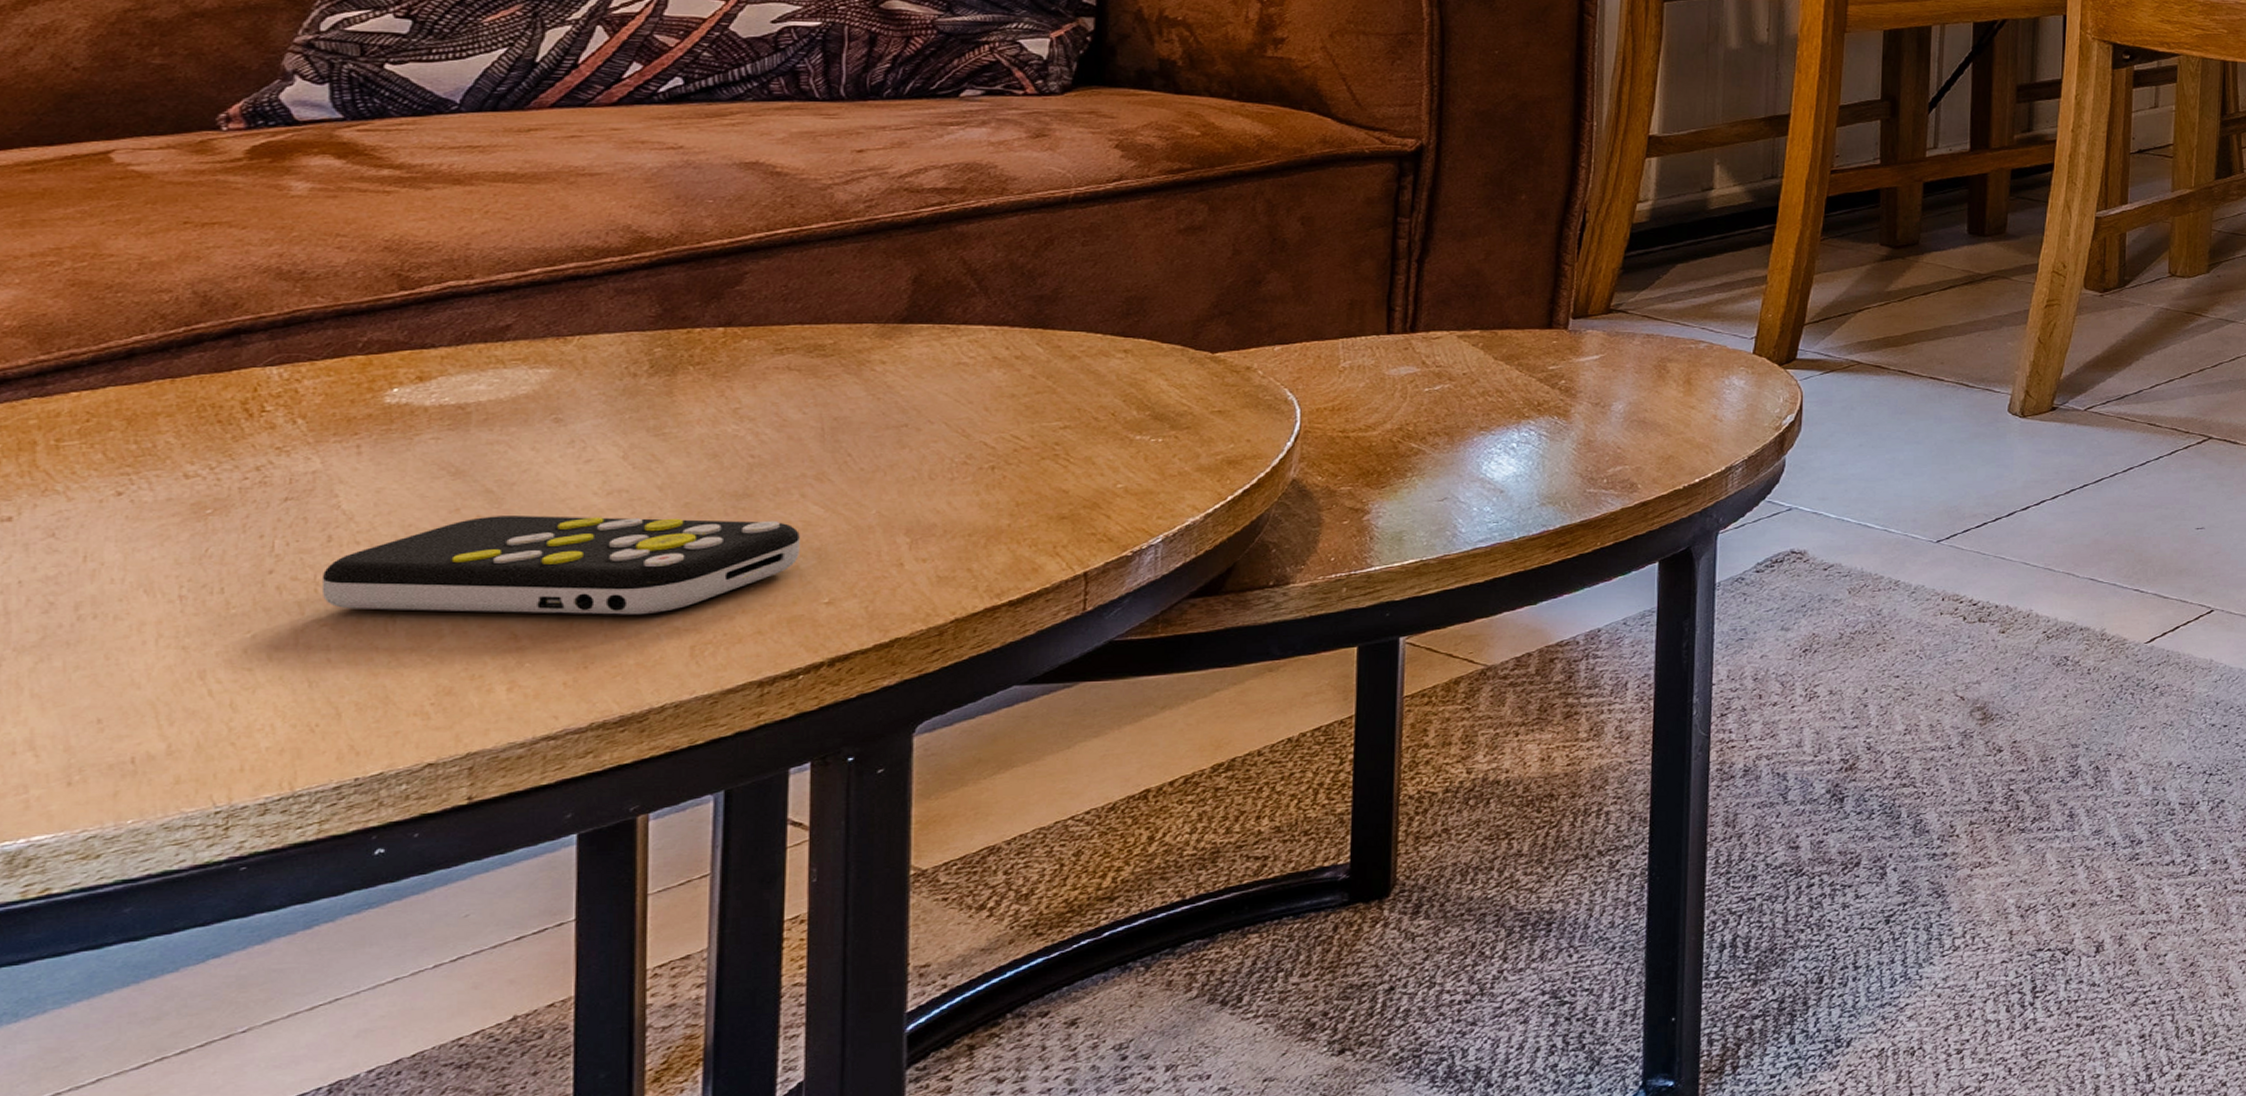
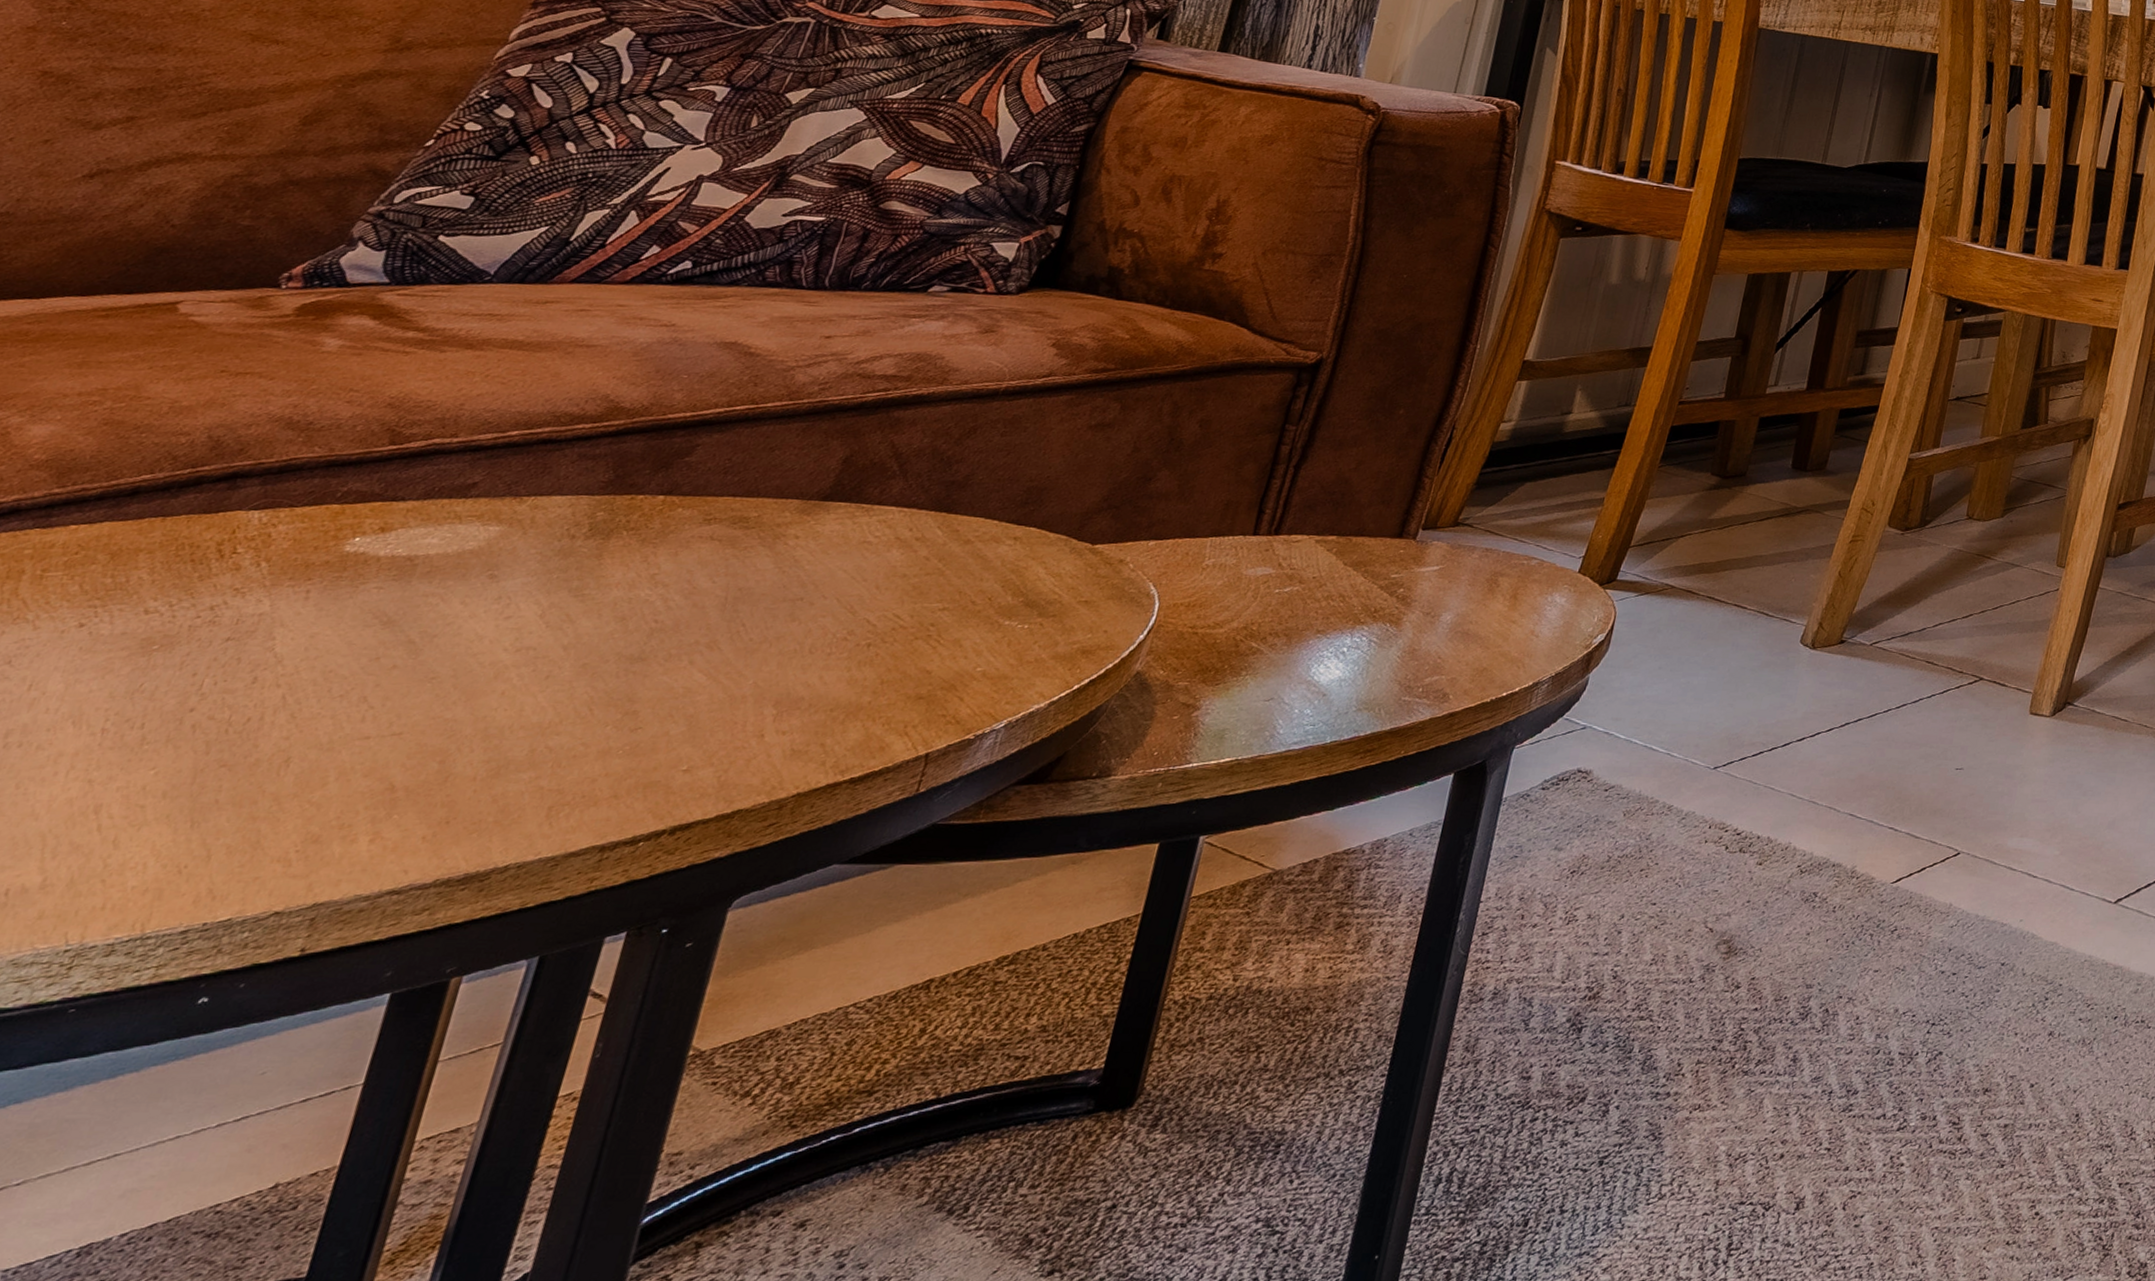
remote control: present [321,516,801,615] -> none [231,666,678,772]

